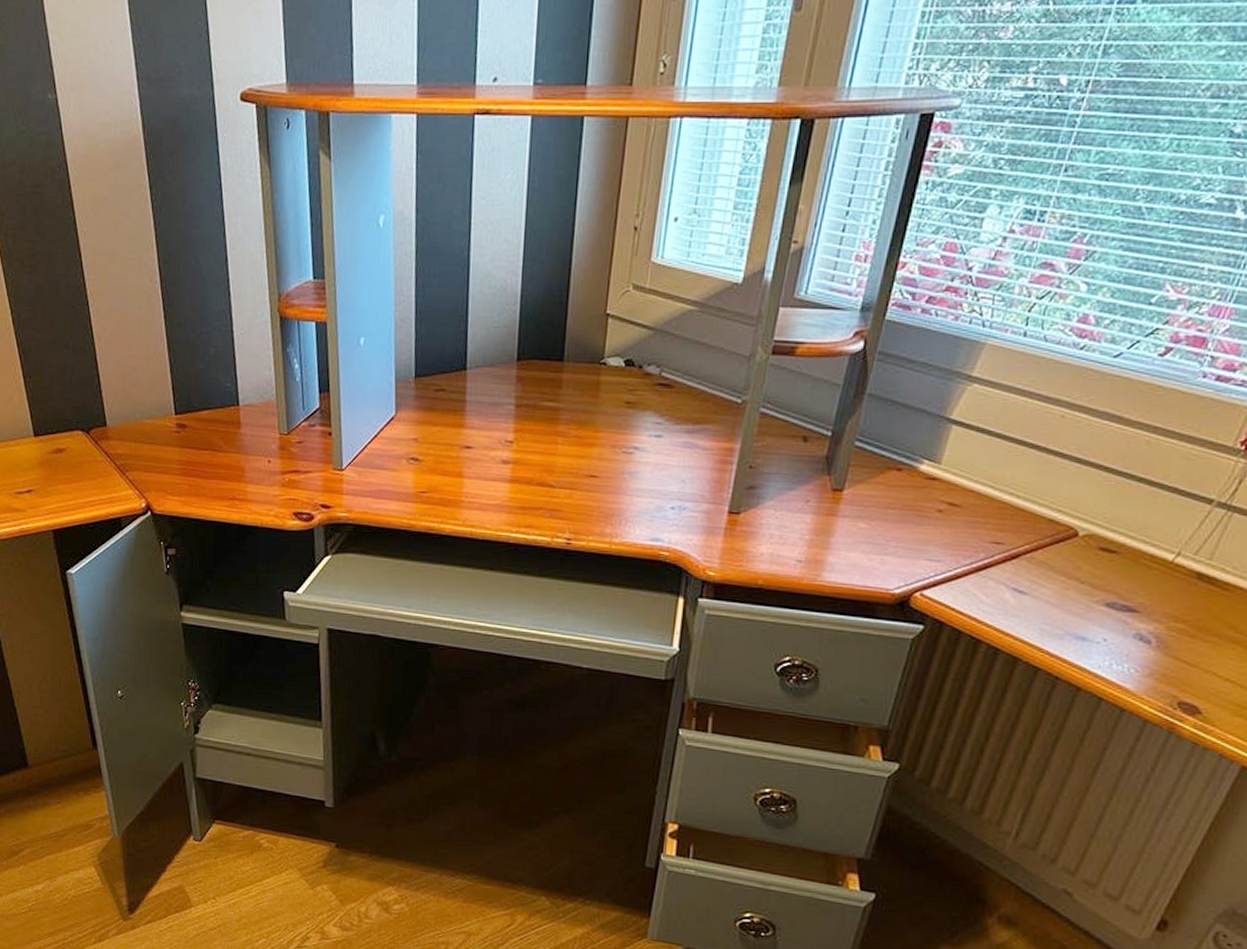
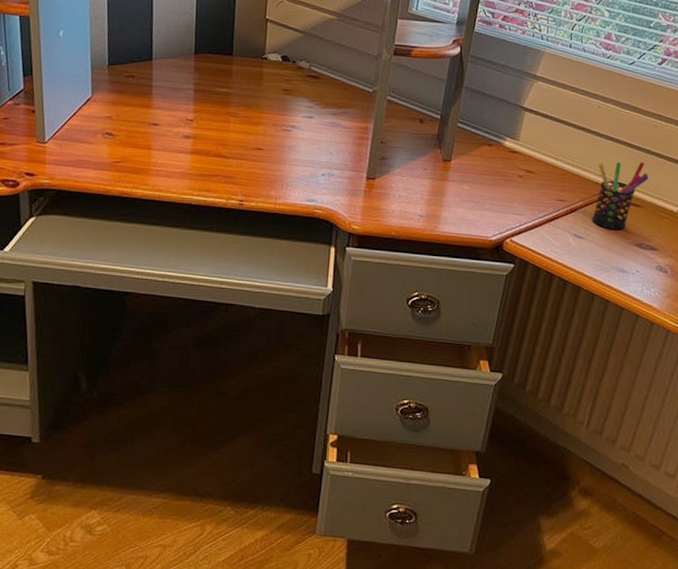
pen holder: none [1041,491,1133,584] -> present [592,161,649,230]

